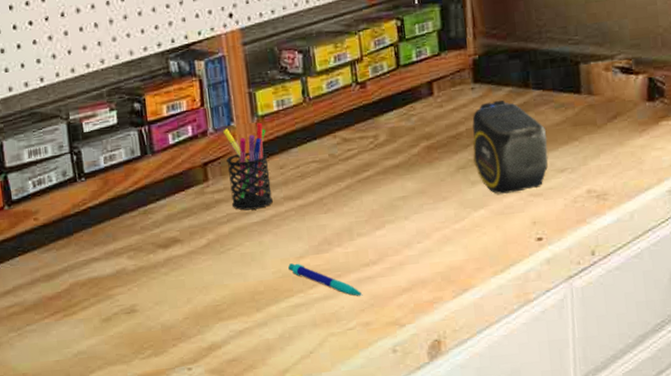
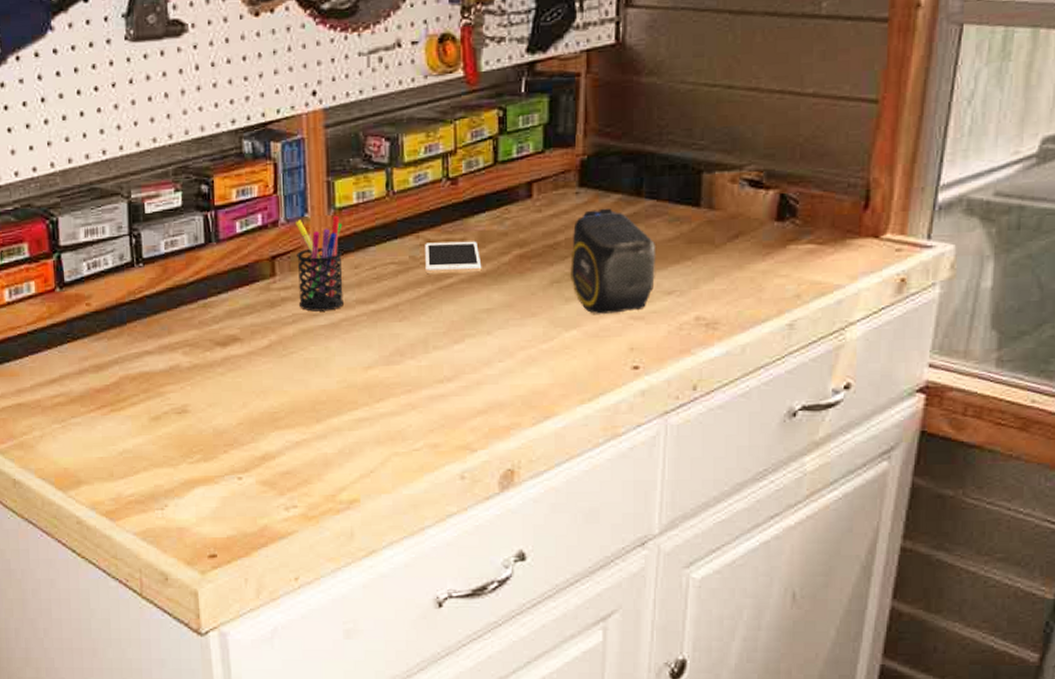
pen: present [288,263,363,297] -> none [355,373,433,415]
cell phone: none [342,136,395,168] -> present [425,241,482,274]

